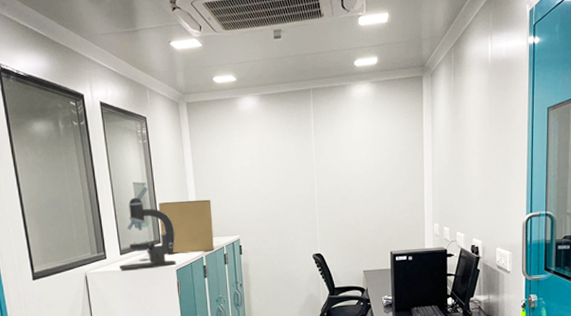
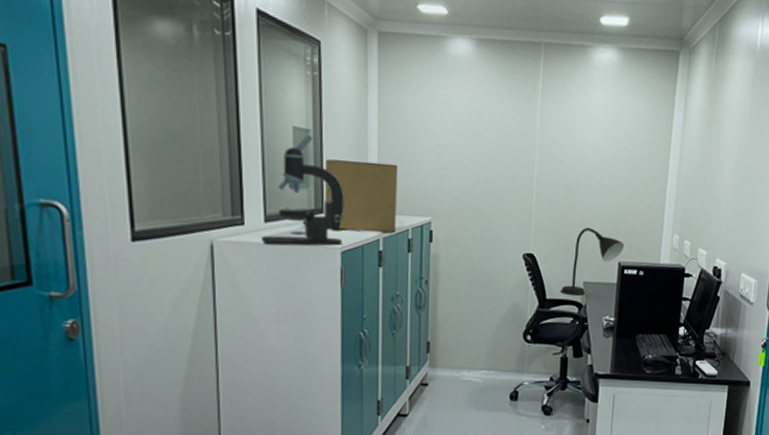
desk lamp: none [345,227,393,283] -> present [559,227,624,297]

